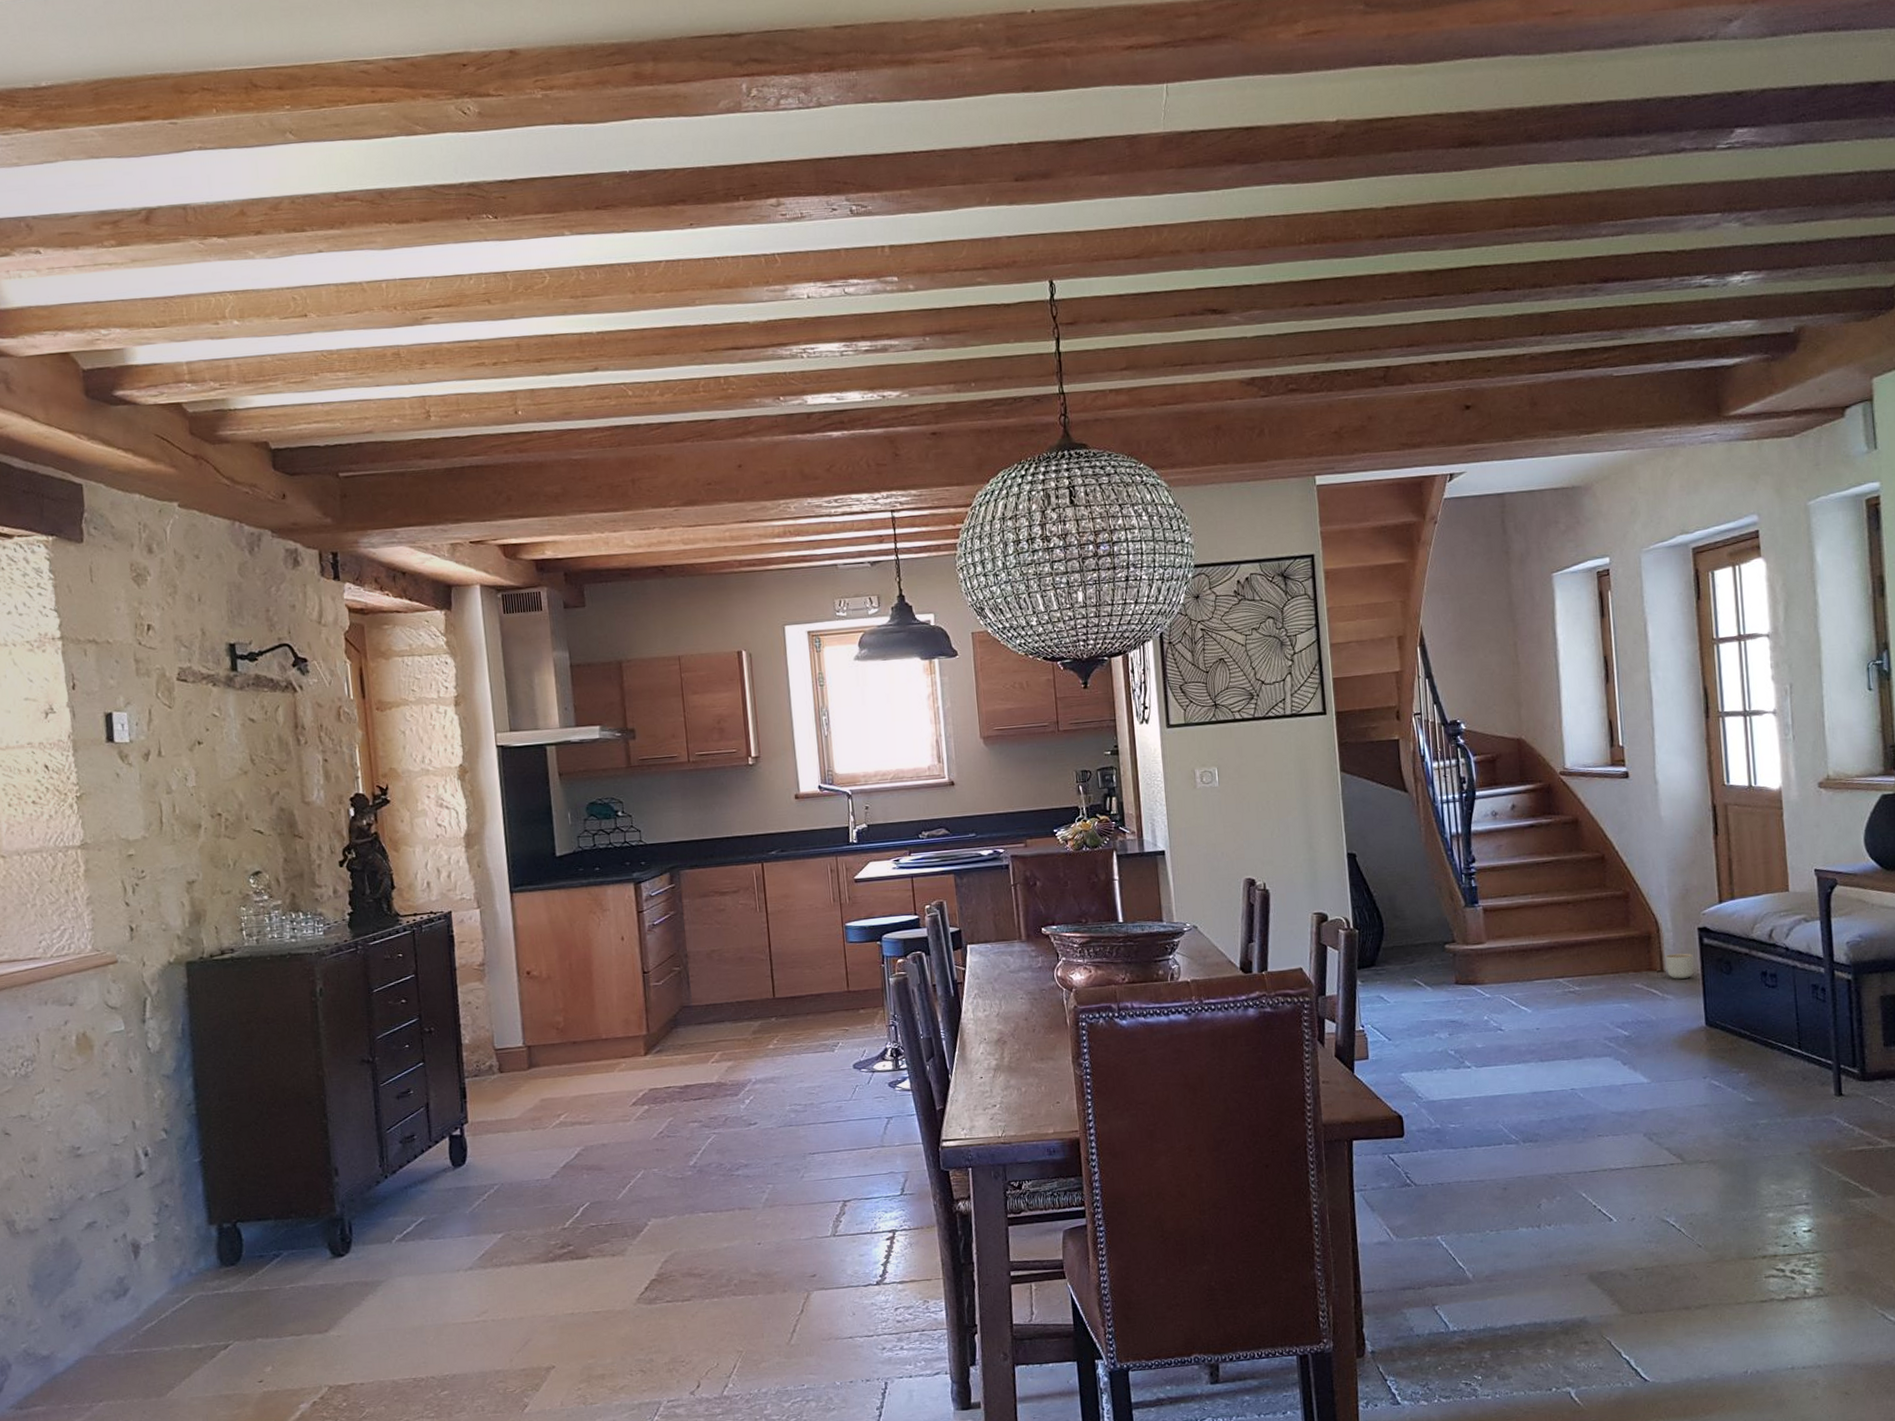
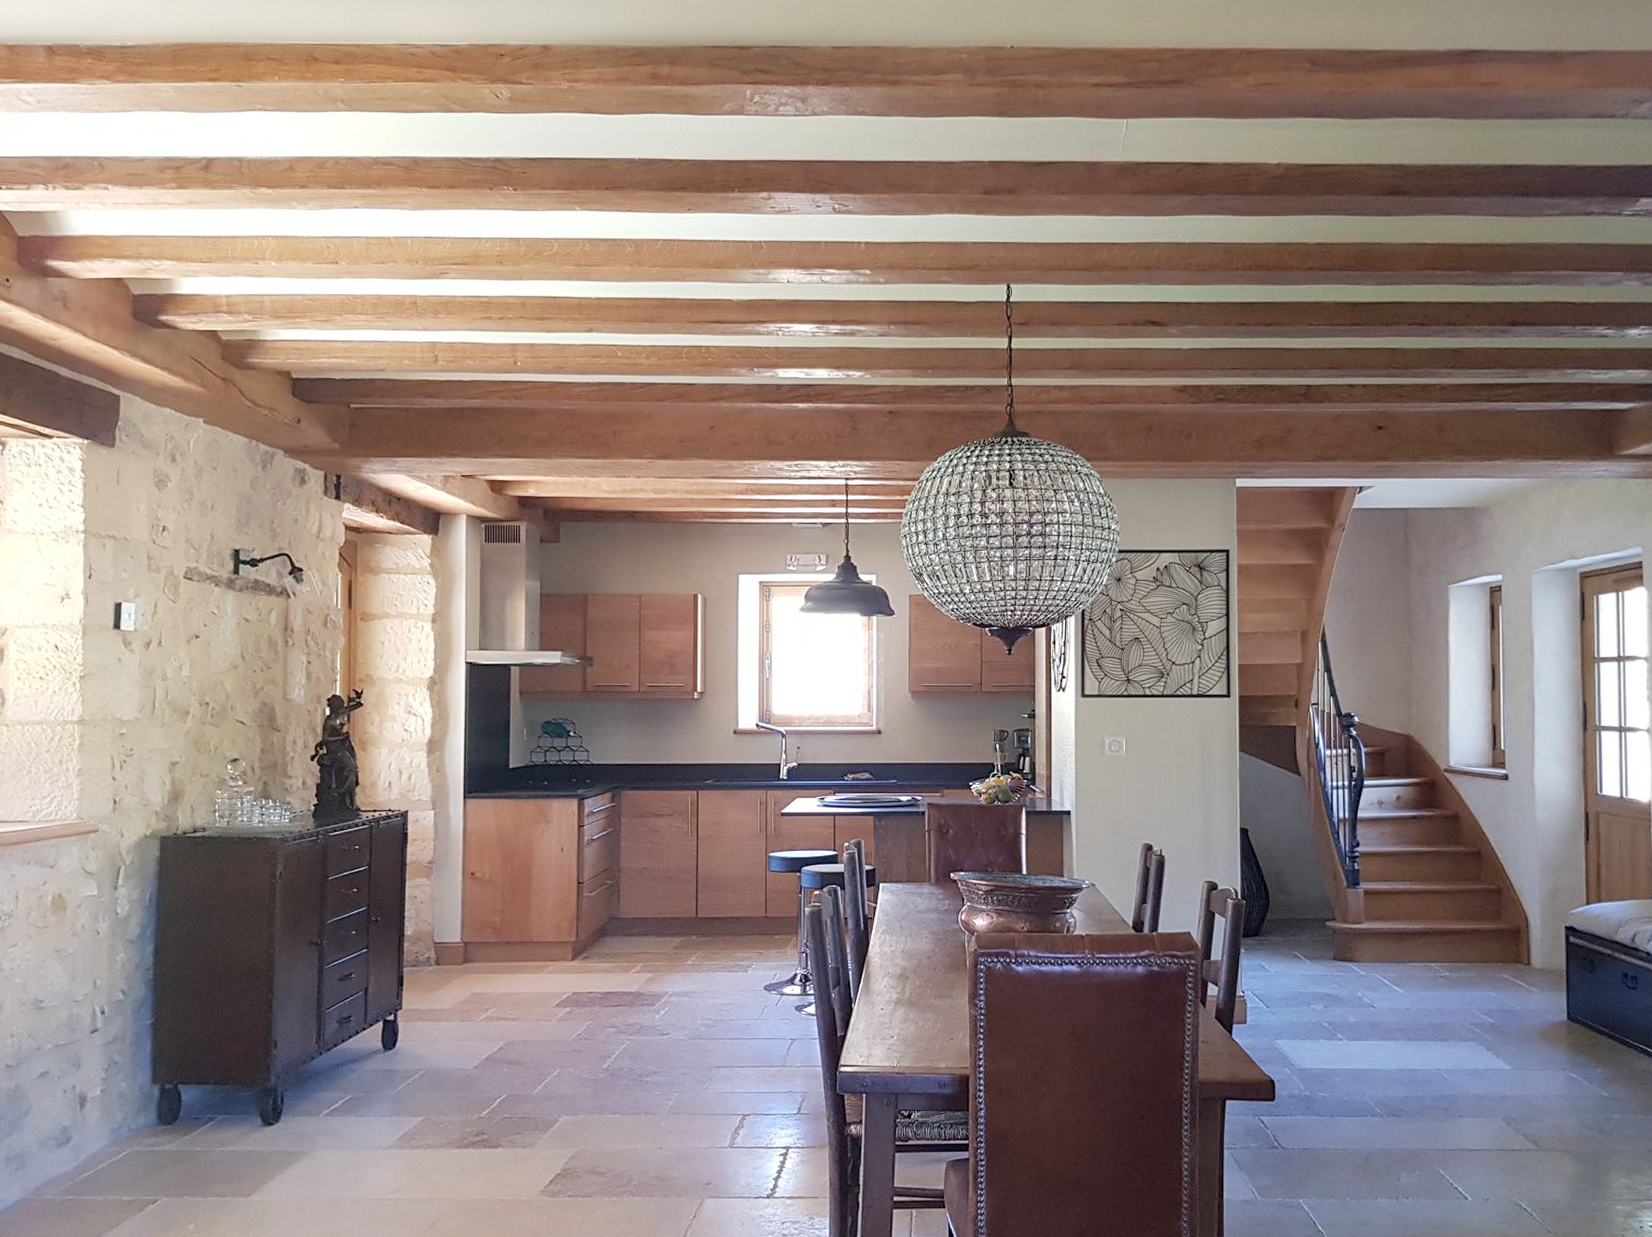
planter: present [1665,953,1694,979] -> none [1532,949,1559,973]

